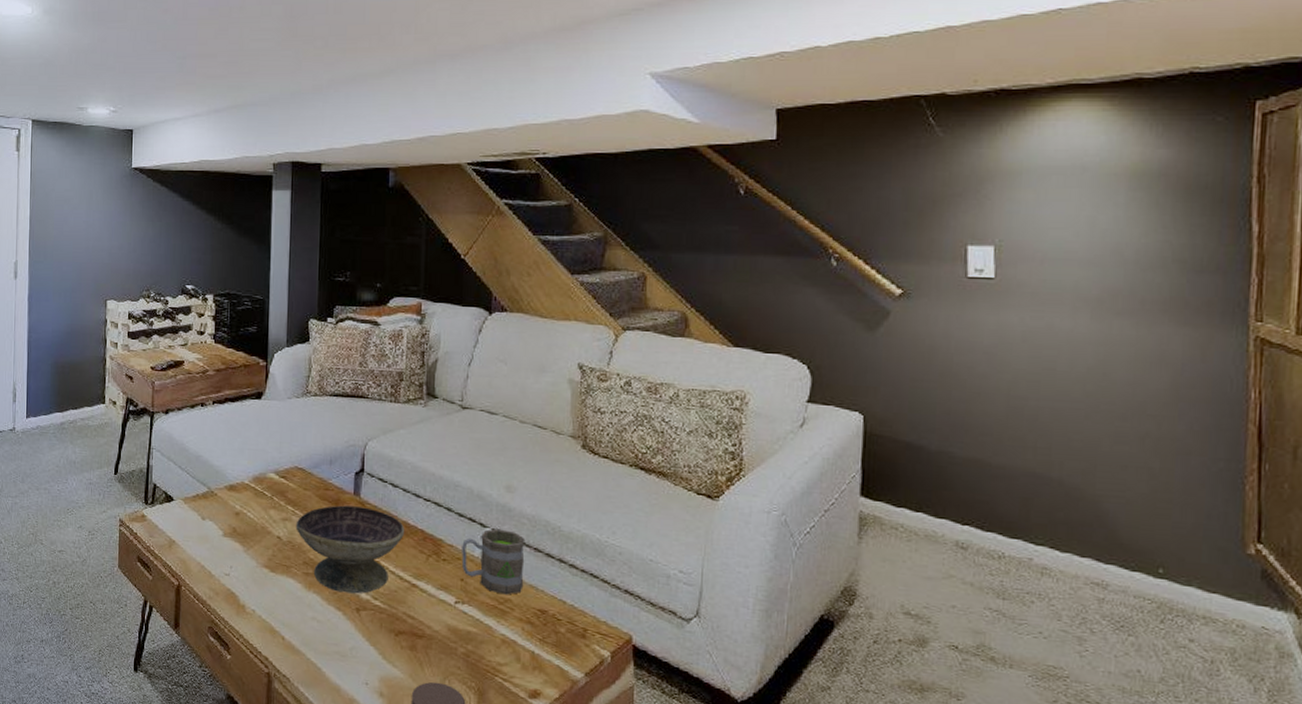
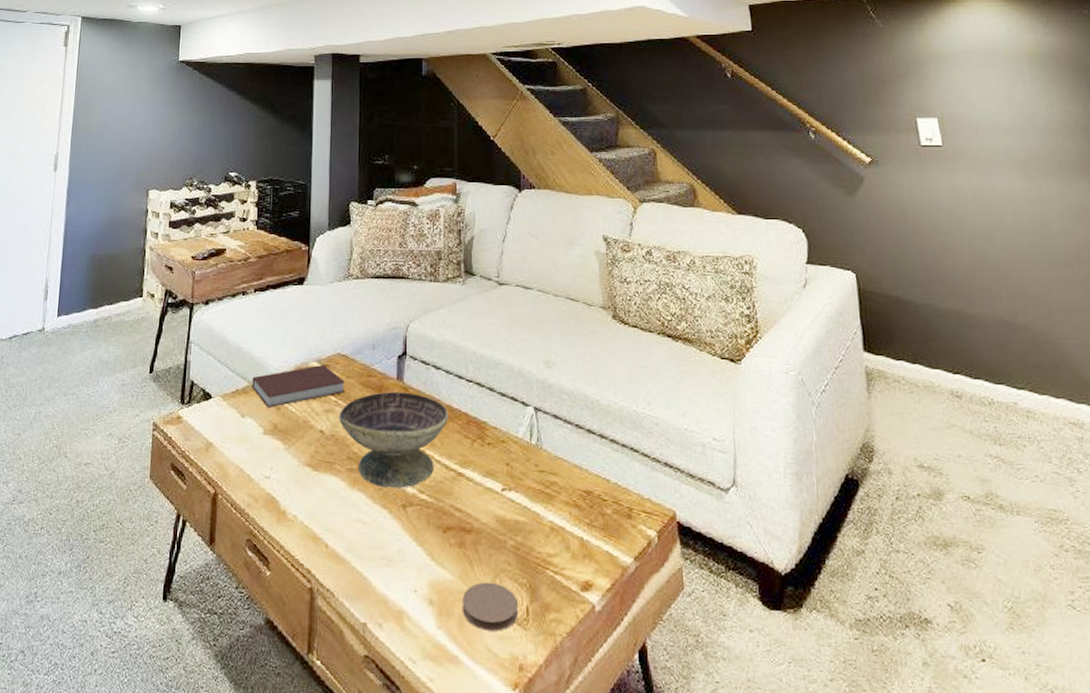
notebook: none [211,475,302,513] -> present [252,364,345,408]
mug: present [461,529,525,595] -> none [506,407,568,477]

